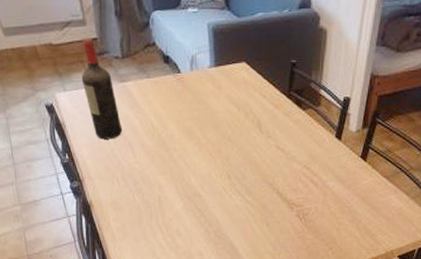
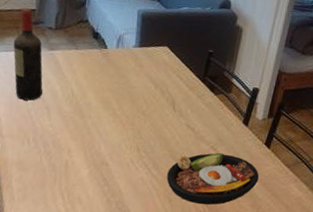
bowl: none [262,172,357,225] -> present [167,153,259,205]

